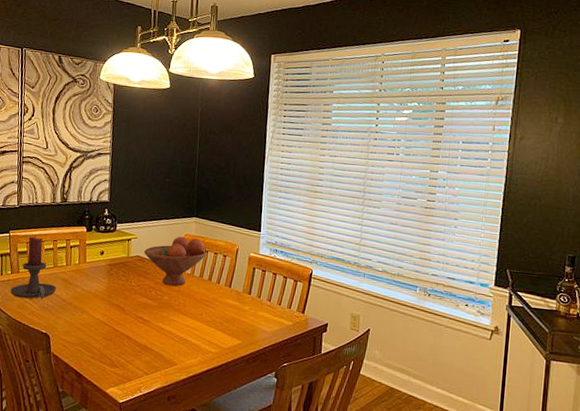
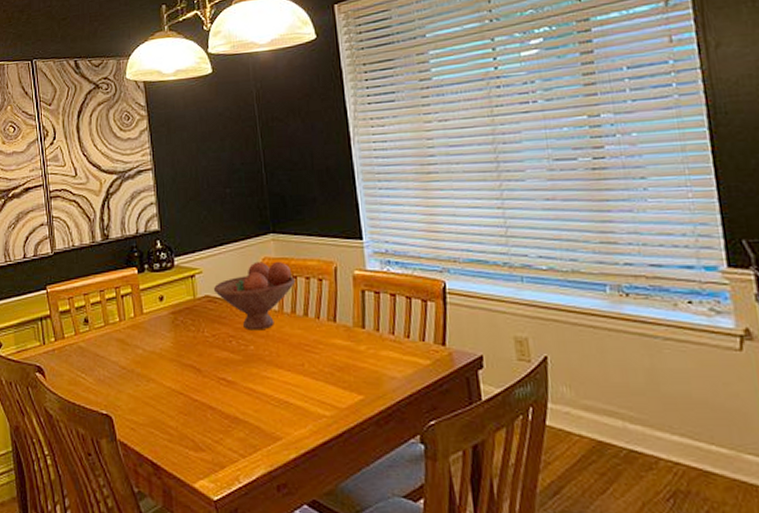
candle holder: present [10,236,56,299] -> none [57,289,112,371]

